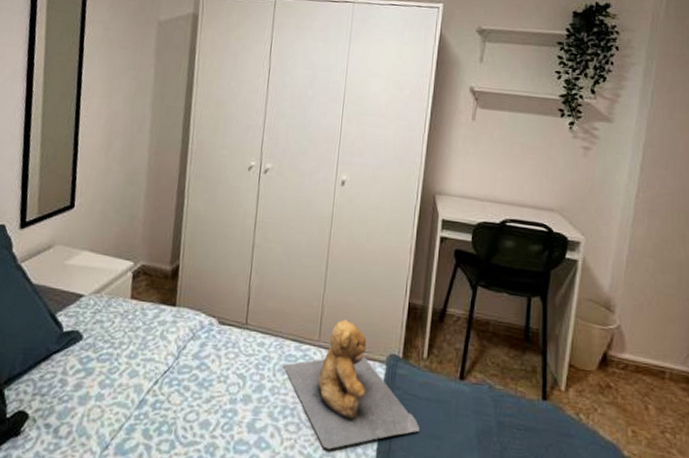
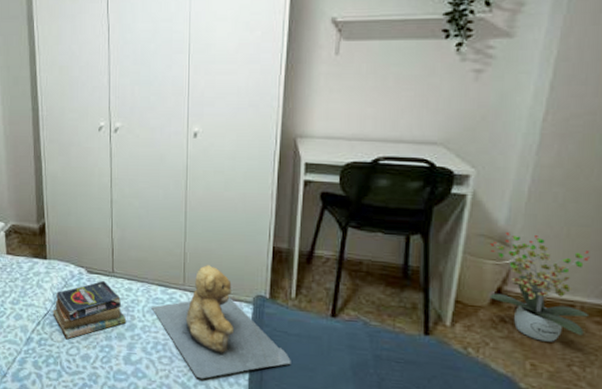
books: none [173,332,255,403] -> present [52,280,127,340]
potted plant: none [597,297,677,408] -> present [489,231,590,342]

